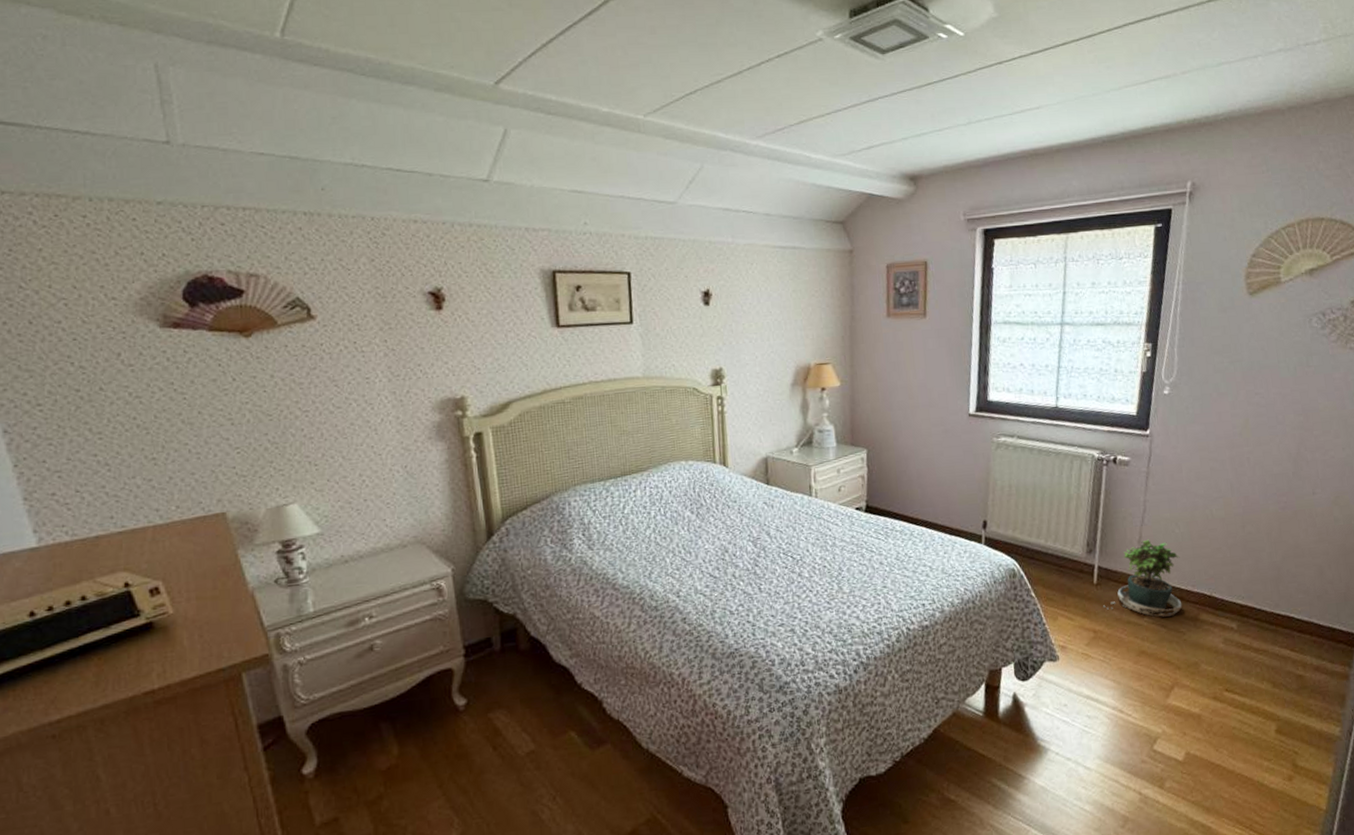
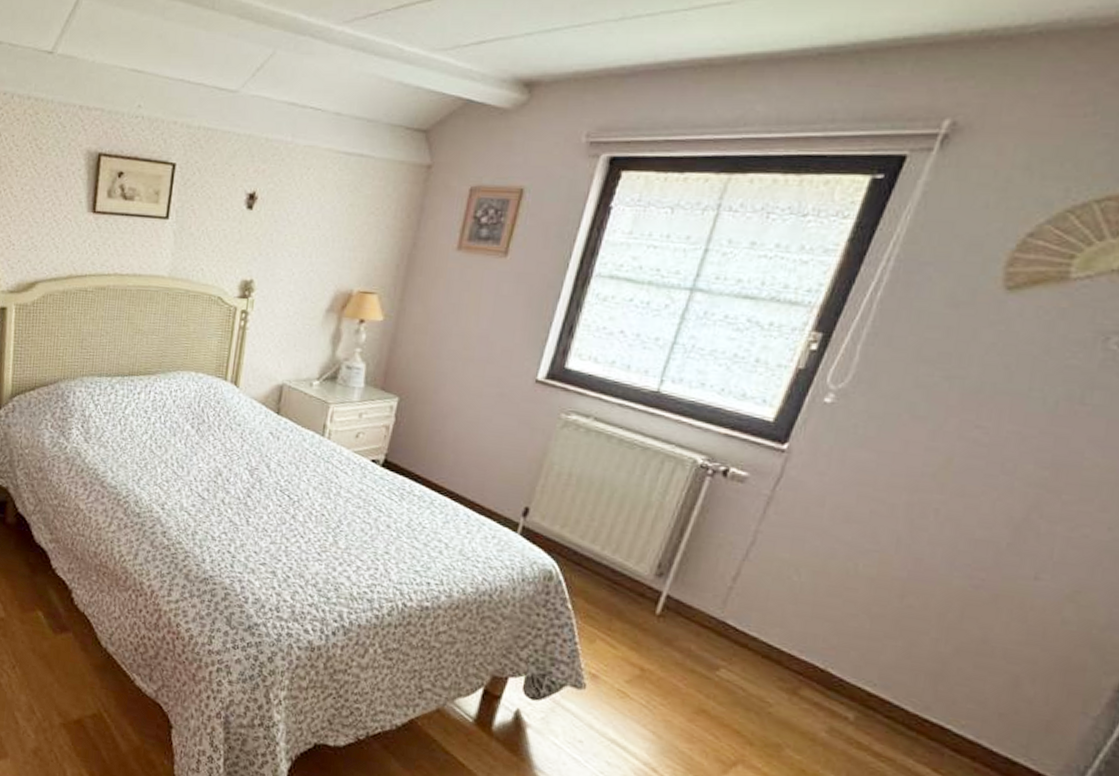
potted plant: present [1103,539,1183,617] -> none [662,578,791,680]

